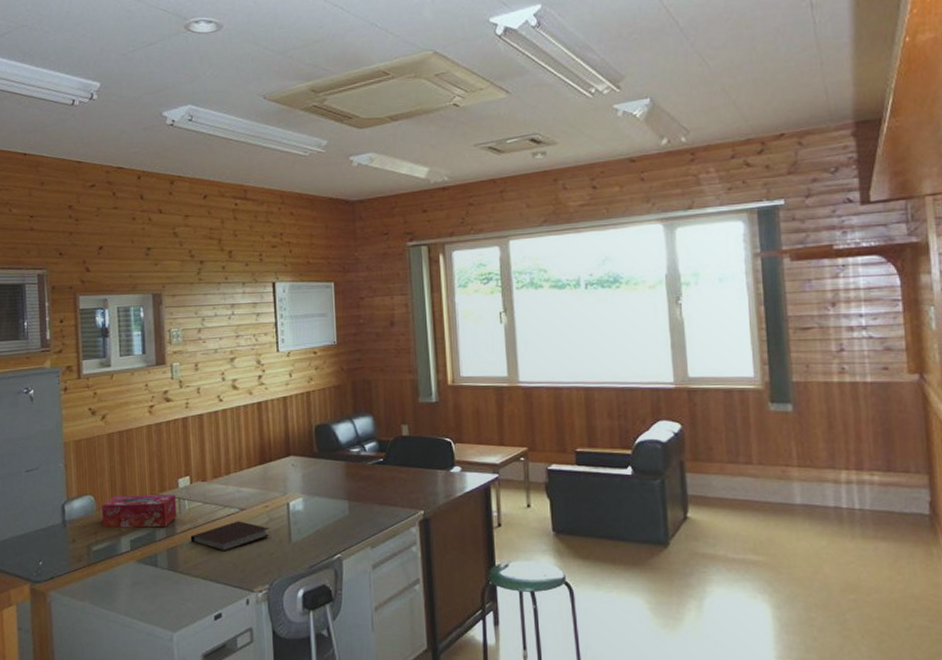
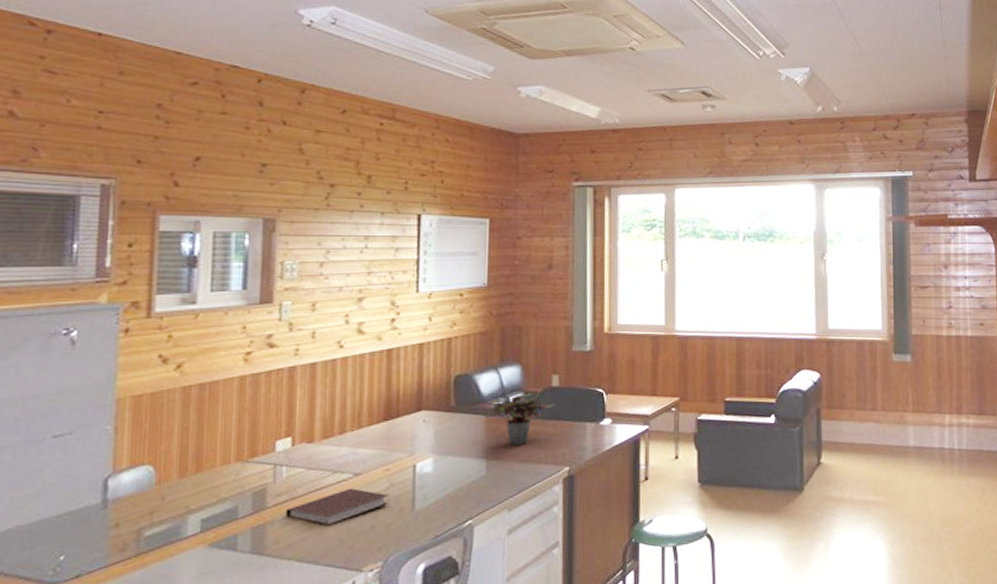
tissue box: present [102,495,177,528] -> none [163,460,271,506]
potted plant: none [341,441,406,489] -> present [481,392,555,445]

